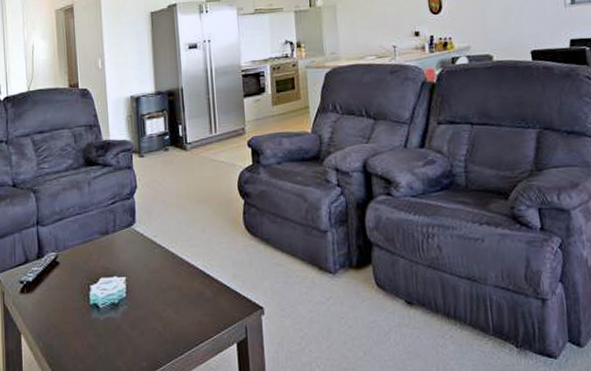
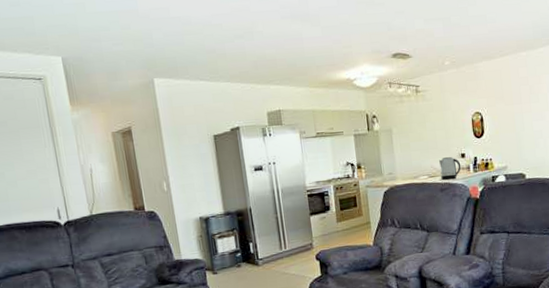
kettle: none [389,34,415,62] -> present [439,156,461,181]

